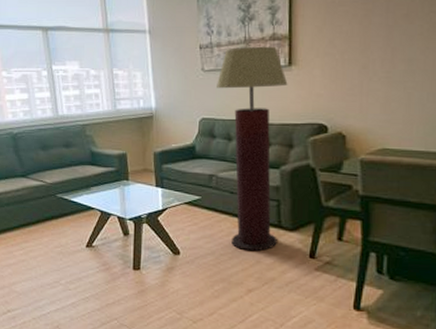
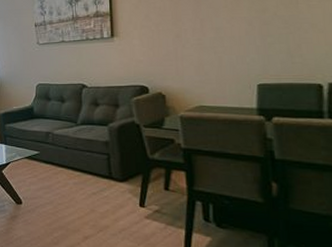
floor lamp: present [217,46,288,252] -> none [50,22,111,201]

